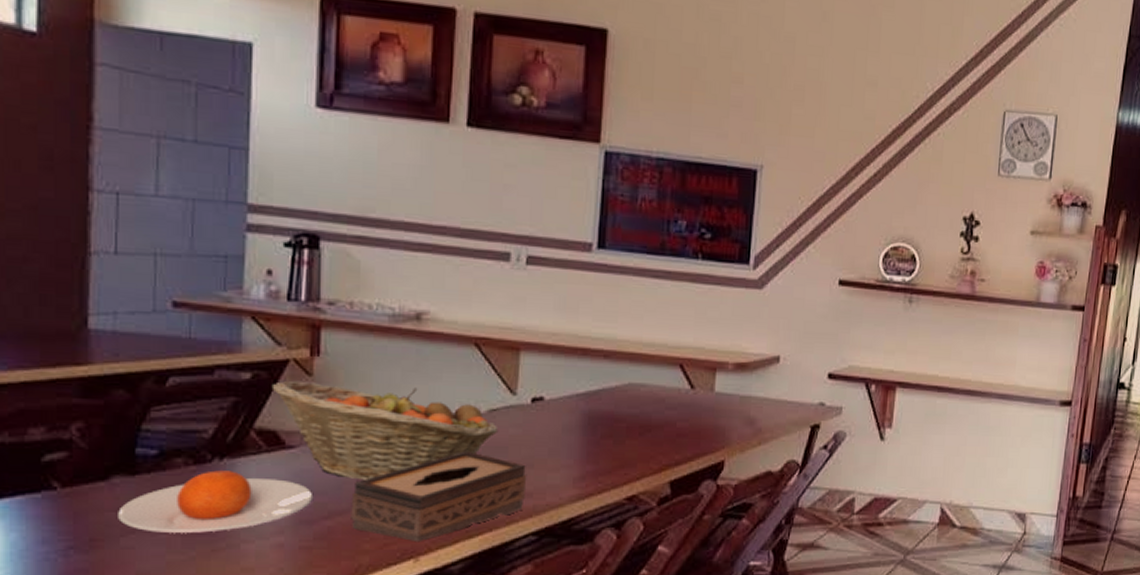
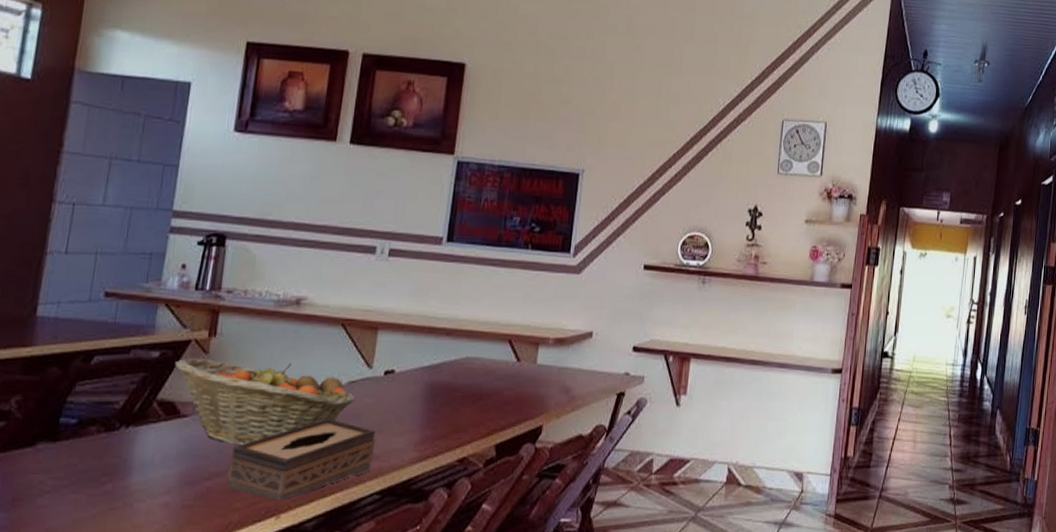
plate: present [118,470,314,533] -> none [38,437,199,493]

